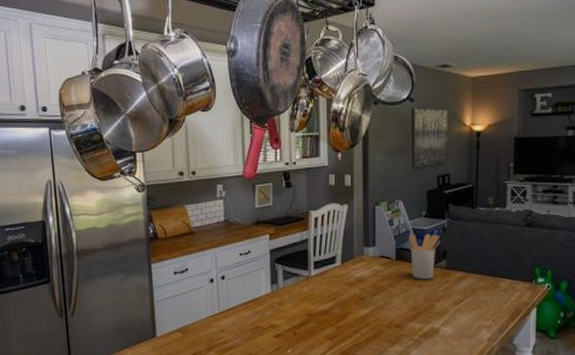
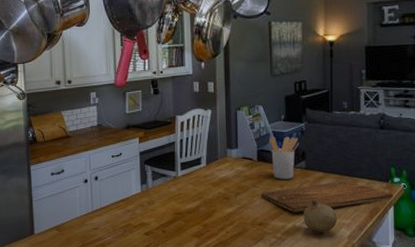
cutting board: none [398,280,537,314] -> present [260,180,394,213]
fruit: none [442,301,478,334] -> present [303,200,338,232]

